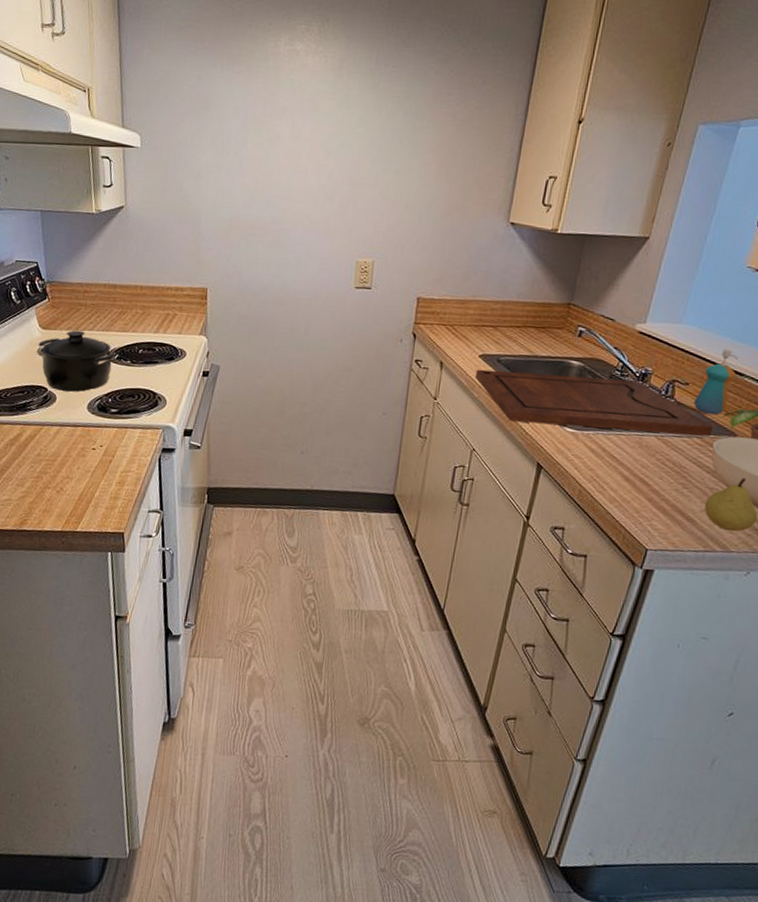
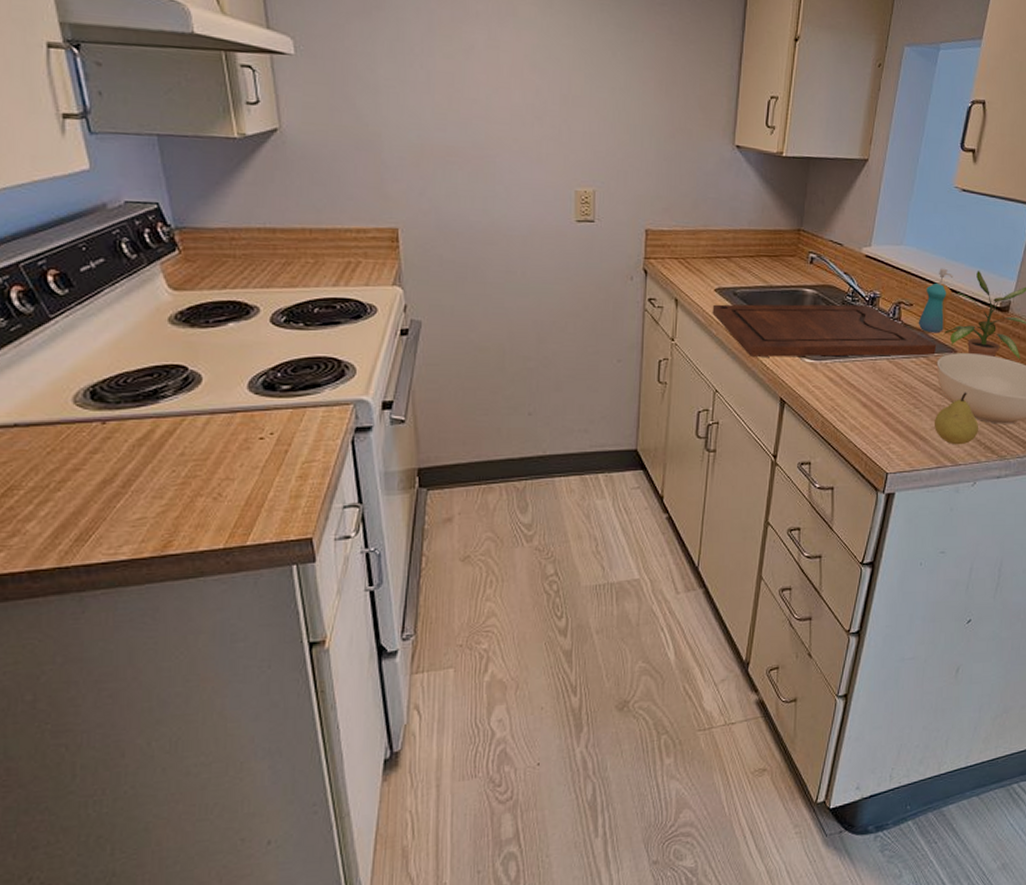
saucepan: present [38,330,117,392] -> none [168,289,283,368]

